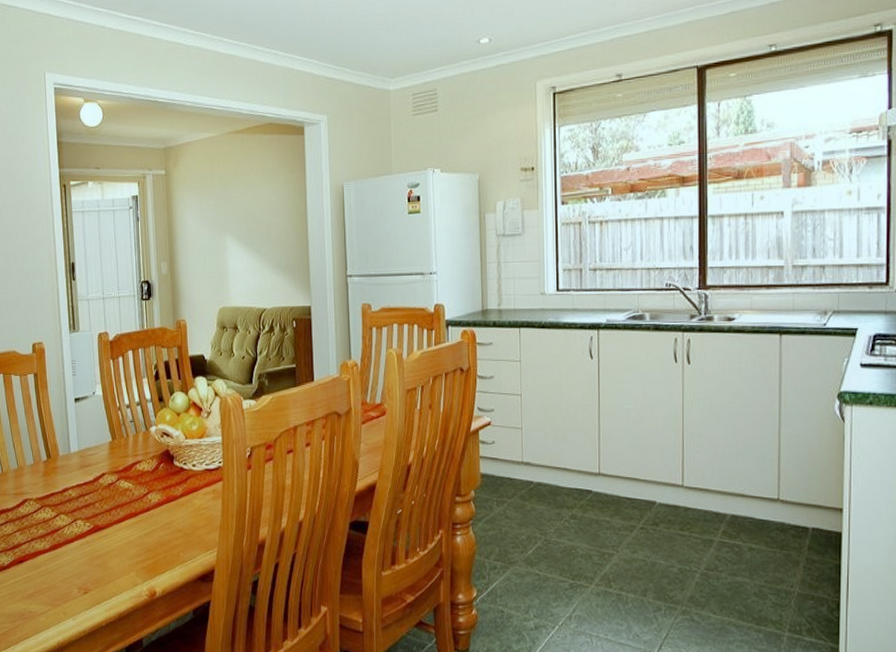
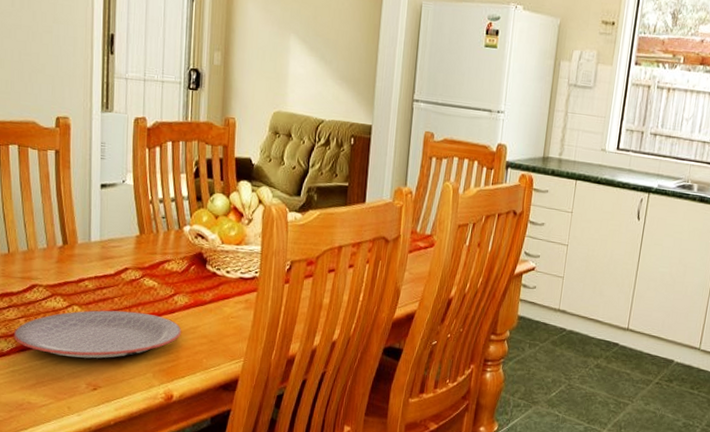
plate: none [11,514,158,563] -> present [13,310,182,359]

